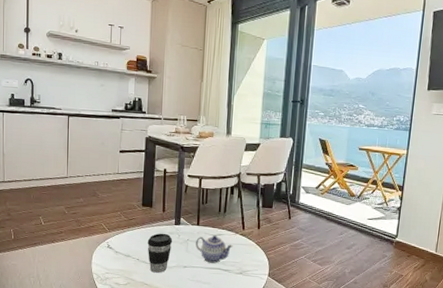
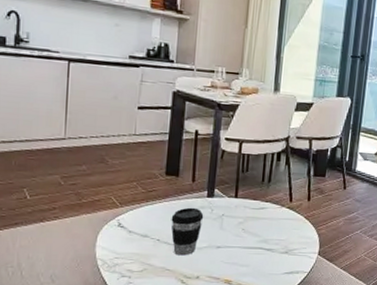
teapot: present [196,235,233,264] -> none [232,208,278,242]

